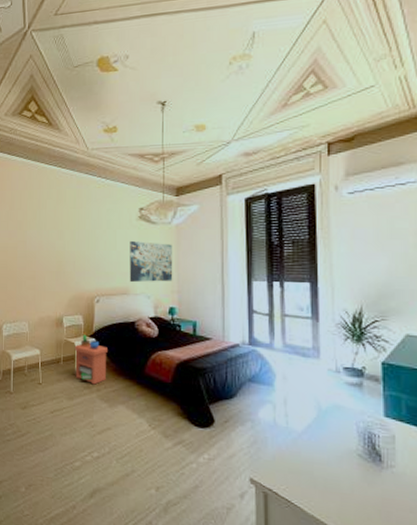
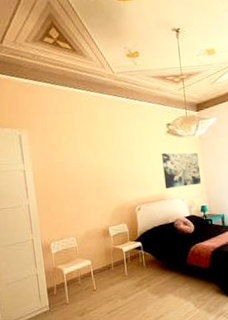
nightstand: present [74,333,107,385] -> none [122,238,154,282]

